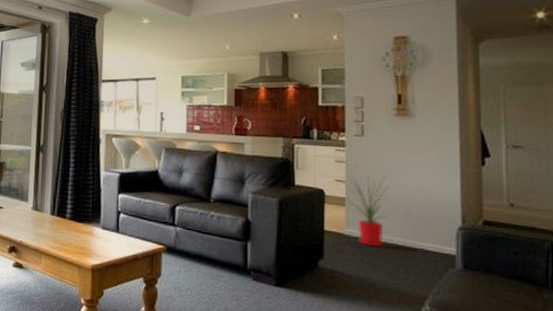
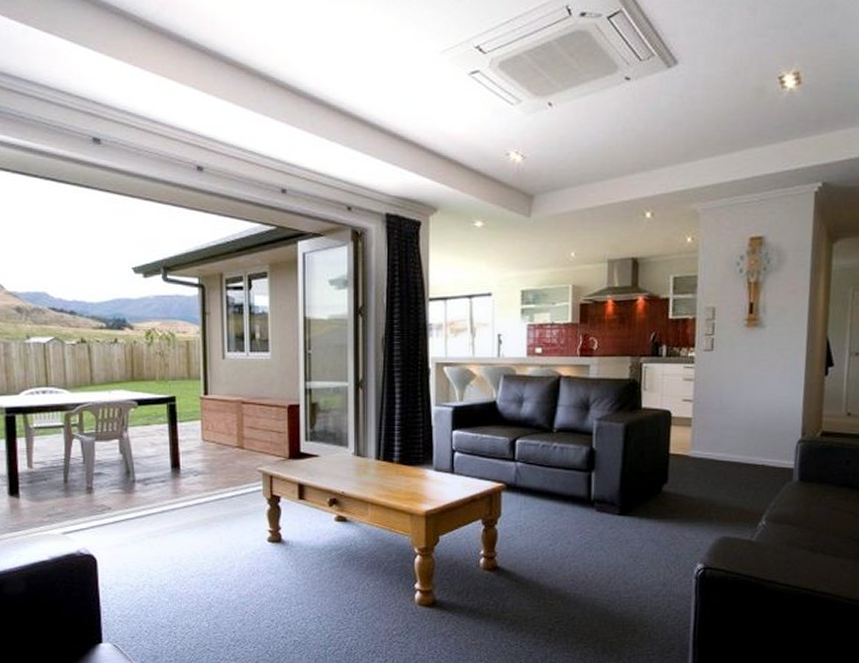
house plant: present [343,173,403,247] -> none [689,391,748,466]

